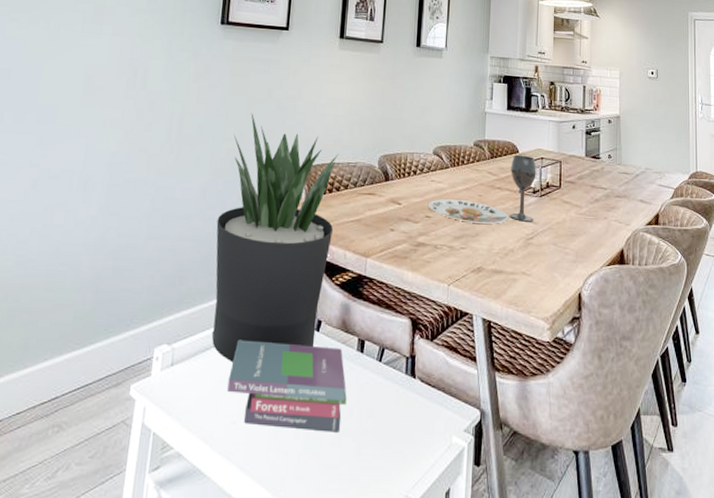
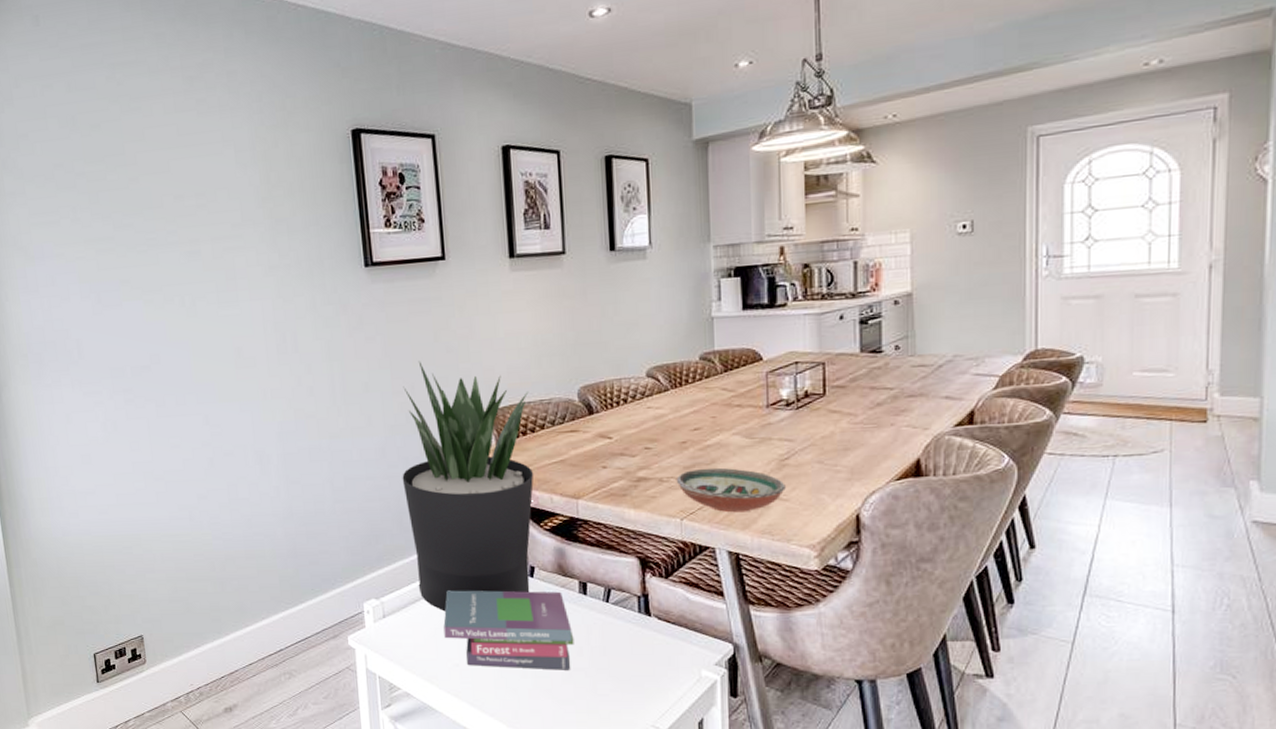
plate: present [428,199,509,224] -> none [646,424,755,450]
decorative bowl: none [447,239,529,283] -> present [676,467,786,513]
wine glass: present [509,154,537,222] -> none [753,362,789,441]

